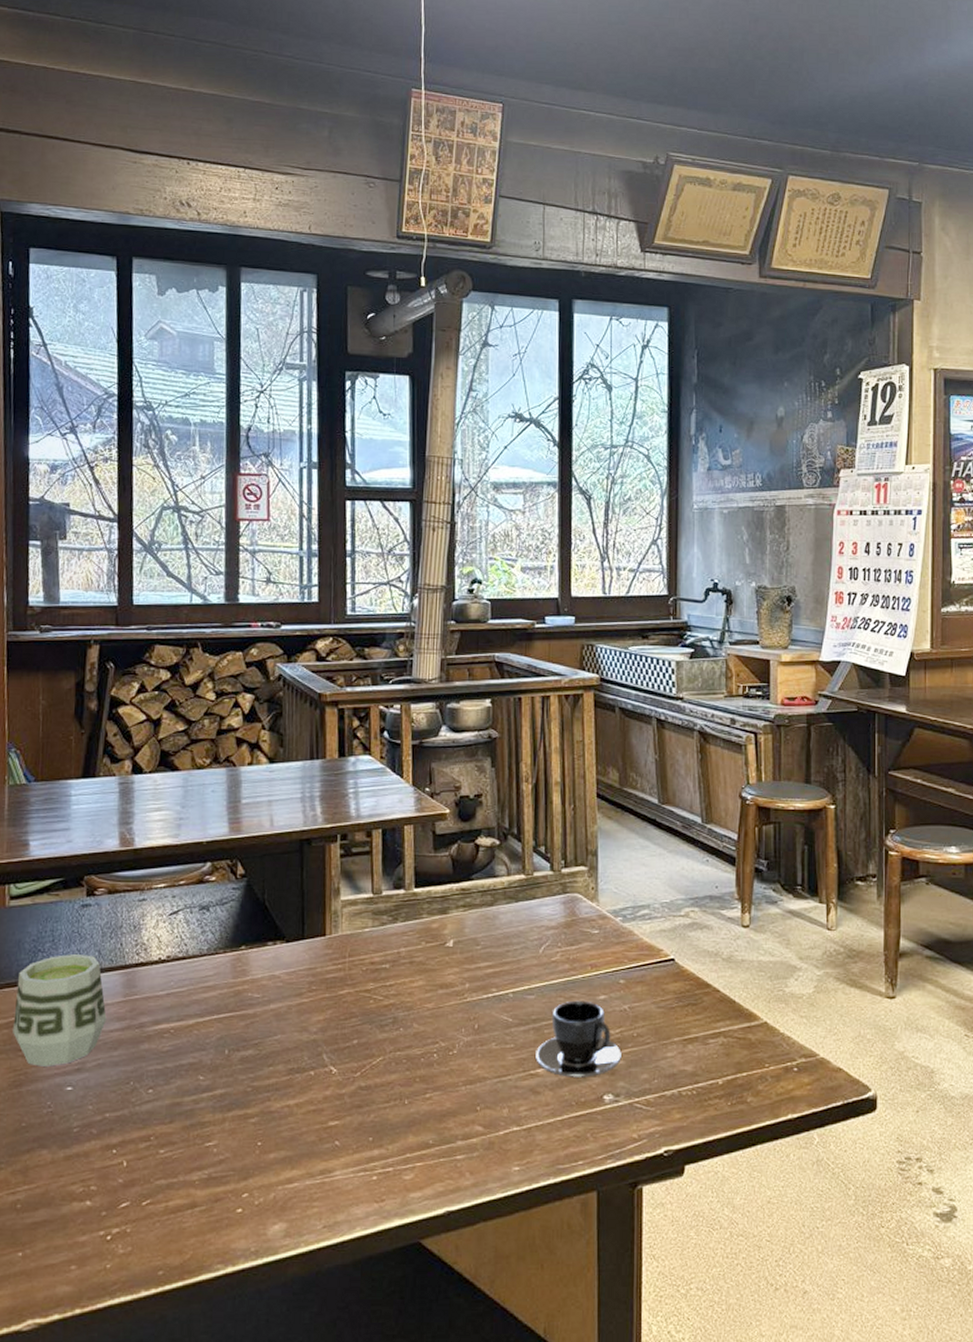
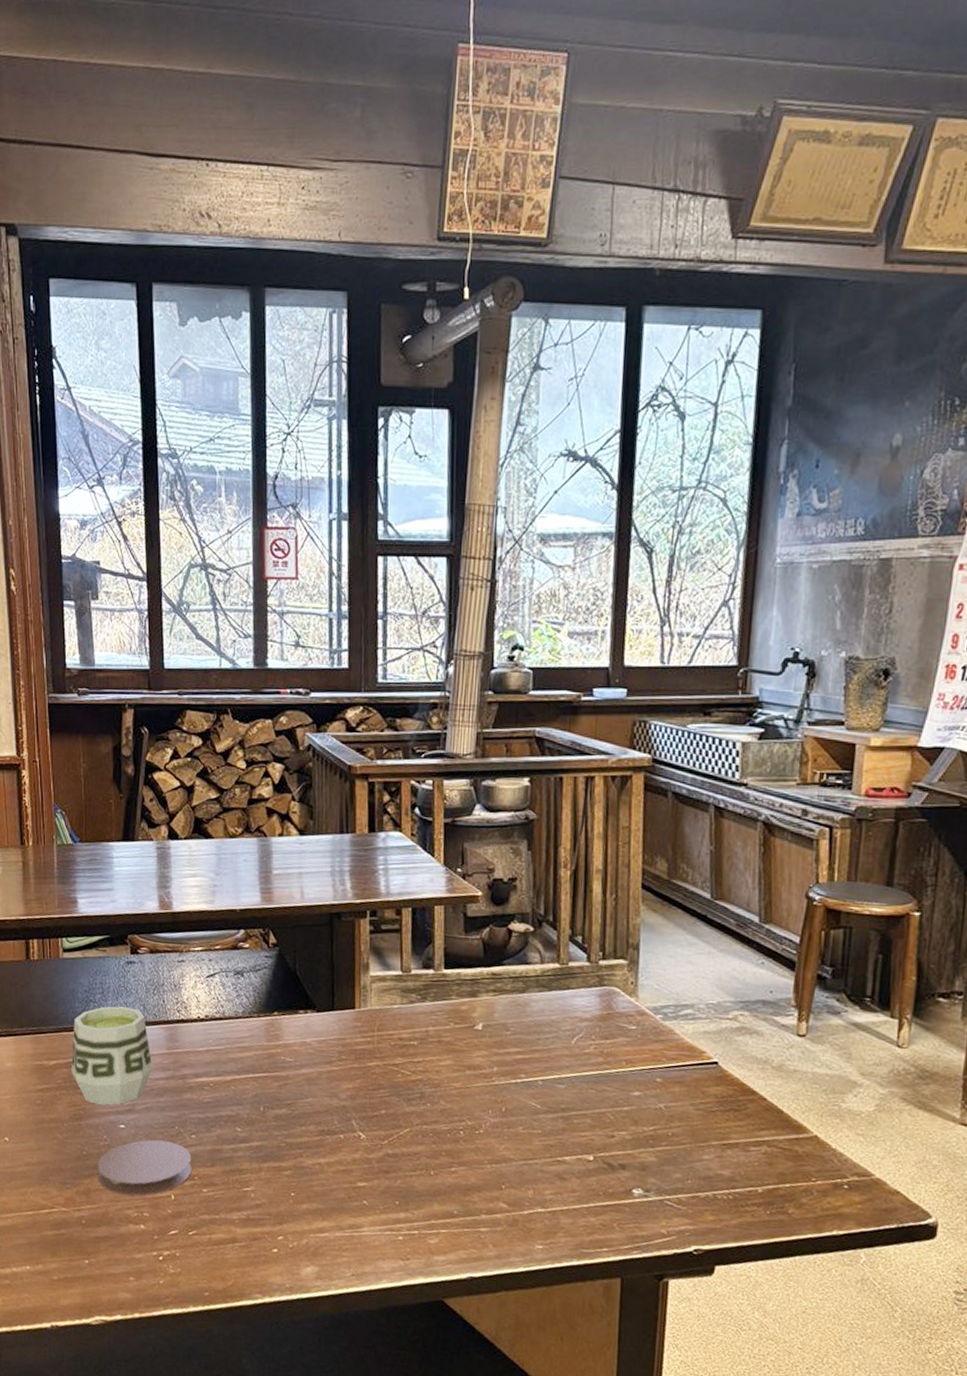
coaster: none [38,1100,148,1167] -> present [97,1139,192,1196]
teacup: present [536,1000,621,1077] -> none [563,1094,654,1170]

